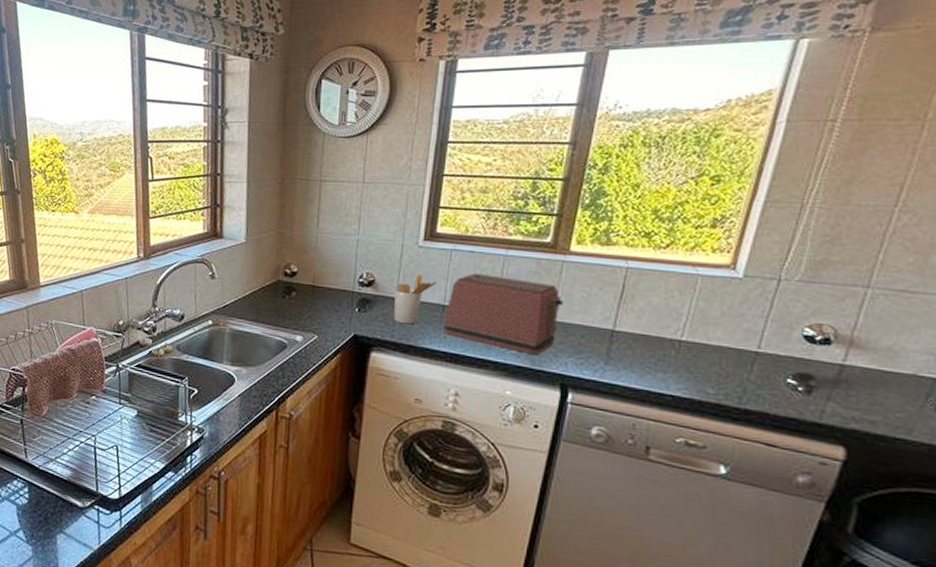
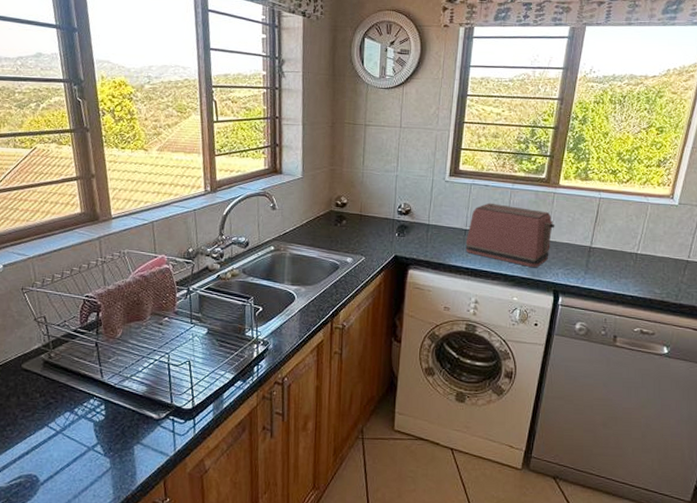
utensil holder: present [394,274,436,325] -> none [426,204,459,246]

